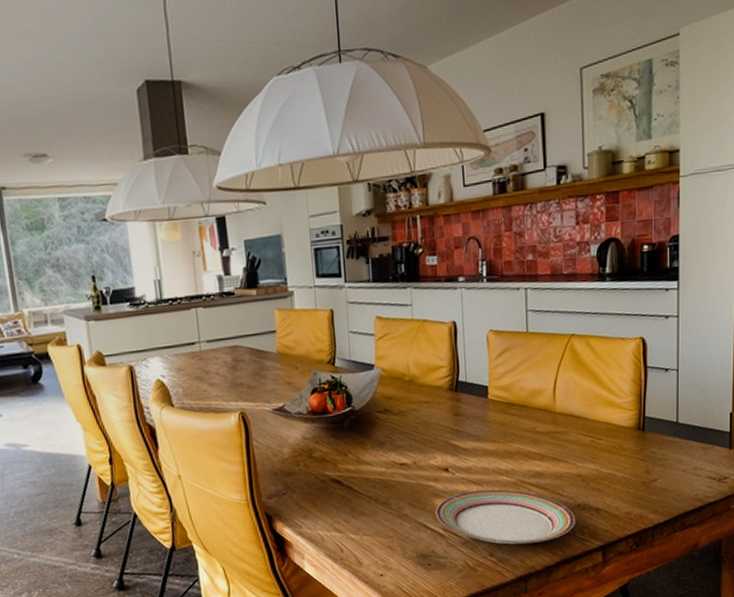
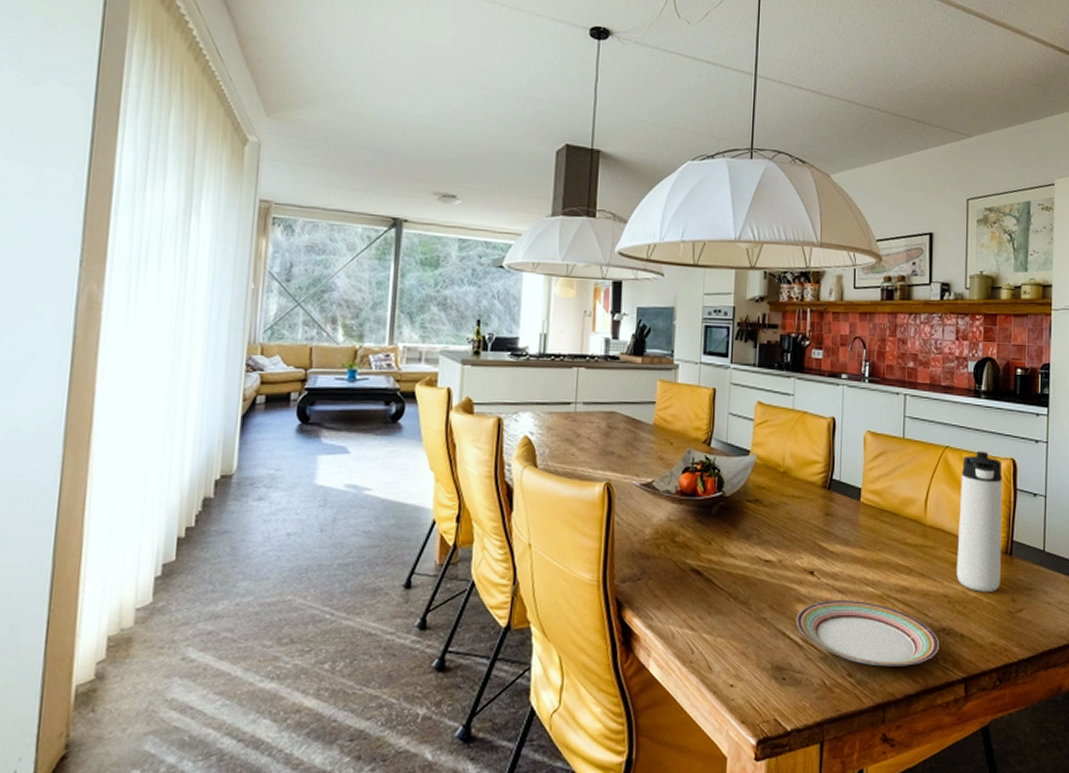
thermos bottle: none [588,333,634,468] -> present [956,450,1002,592]

